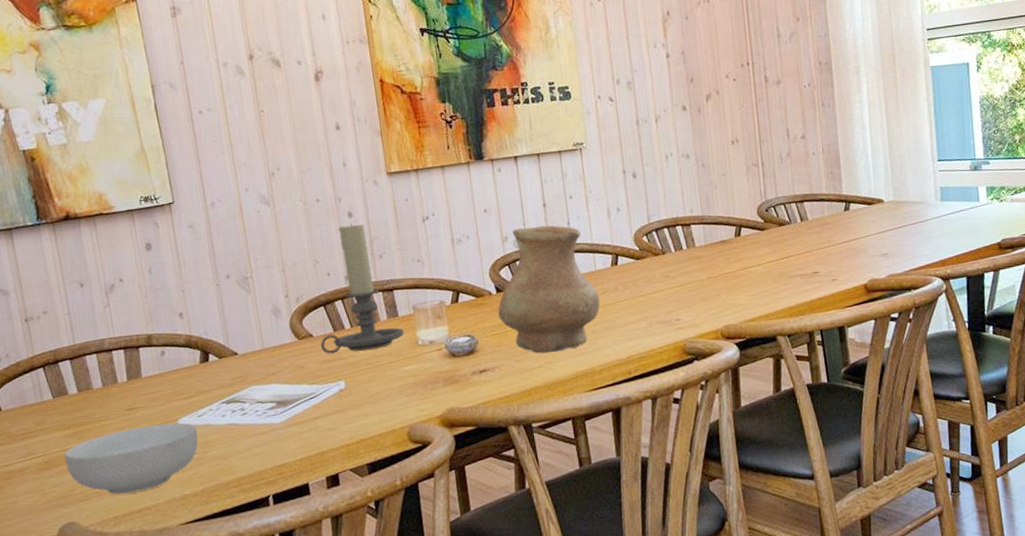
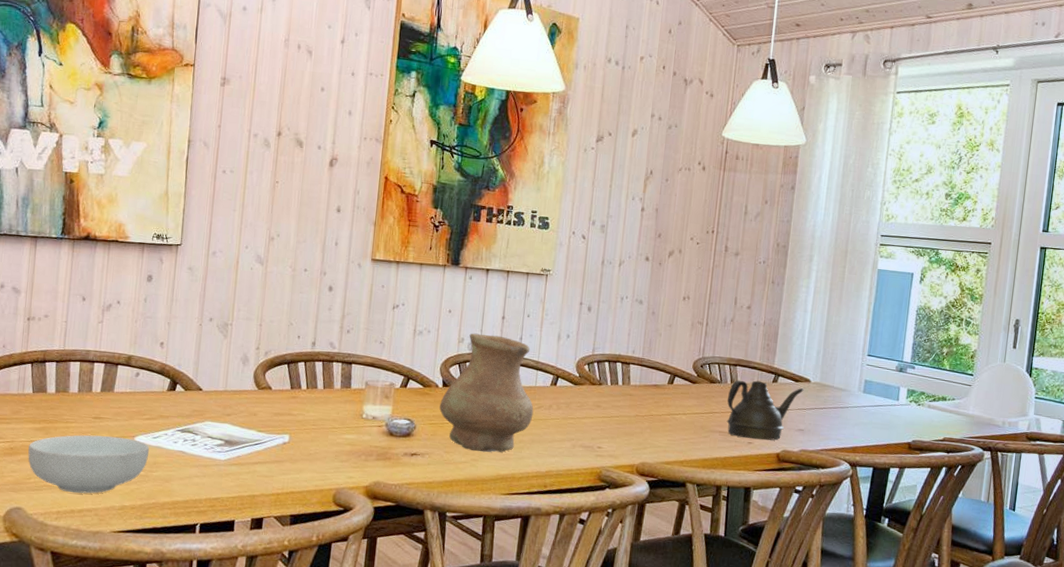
candle holder: present [320,222,405,354] -> none [276,295,353,413]
teapot: none [800,210,879,276] -> present [726,380,804,441]

